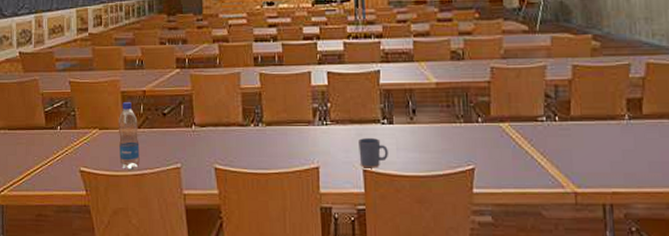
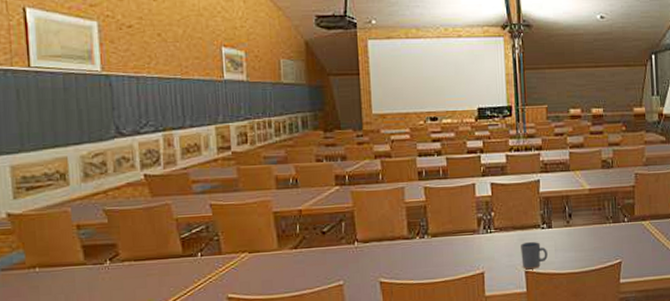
bottle: present [118,101,140,169] -> none [270,222,298,291]

